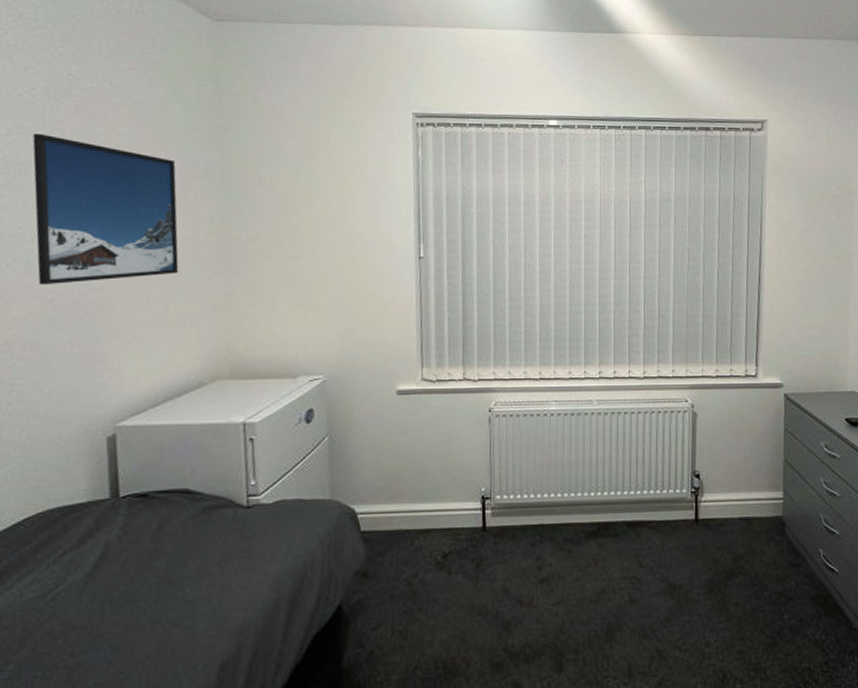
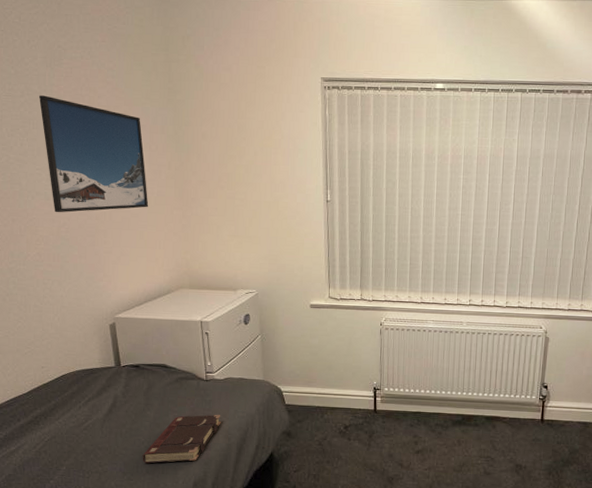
book: none [141,555,267,644] -> present [142,414,221,464]

